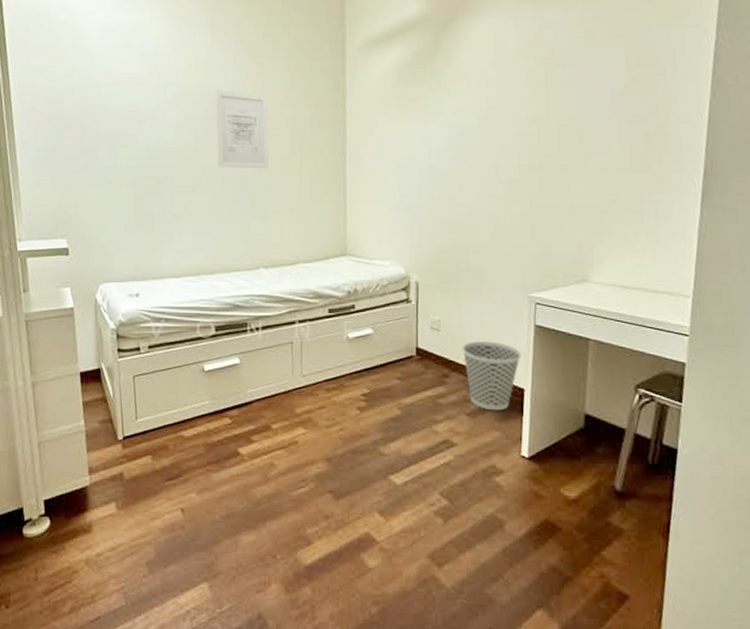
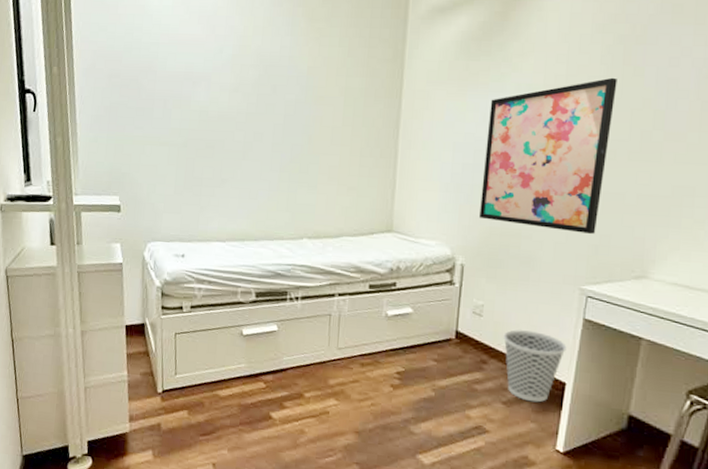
wall art: present [215,90,268,169] -> none [268,55,322,139]
wall art: none [428,97,543,243] -> present [479,77,617,234]

